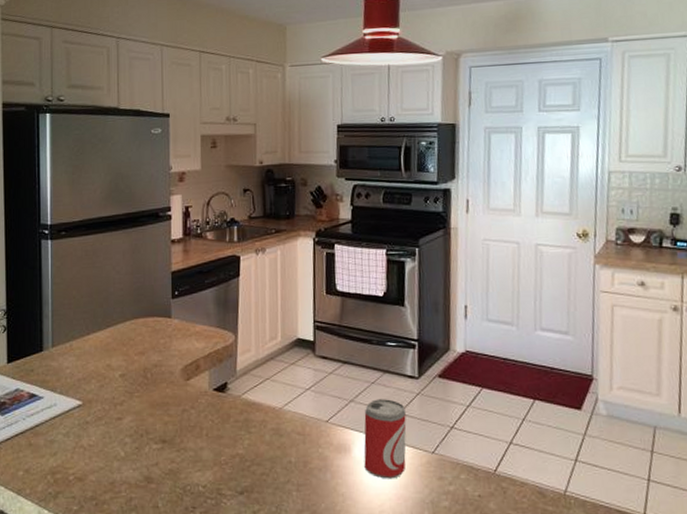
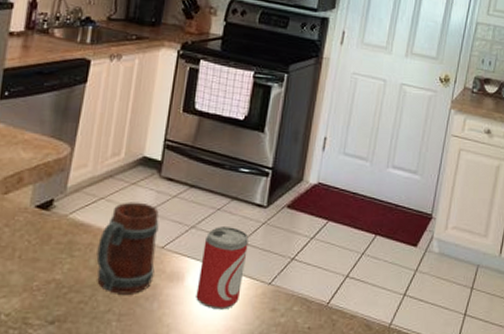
mug: none [270,380,323,466] -> present [96,202,159,294]

